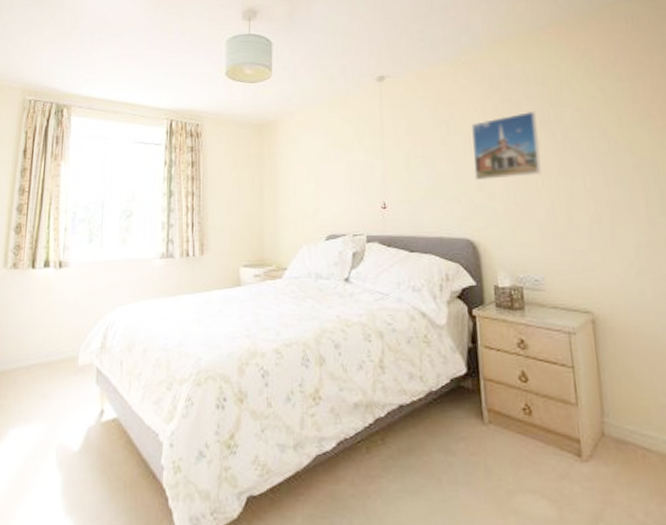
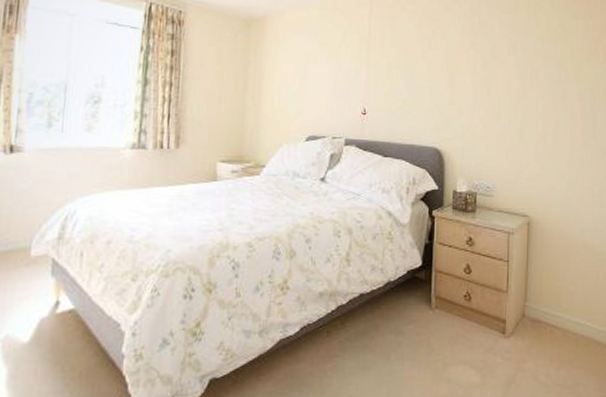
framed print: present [472,110,542,180] -> none [448,35,507,96]

